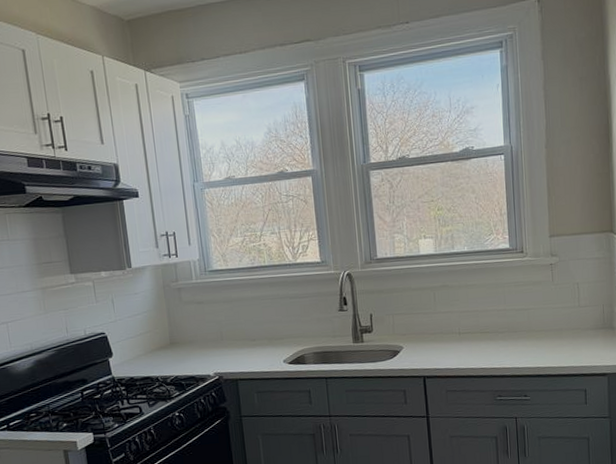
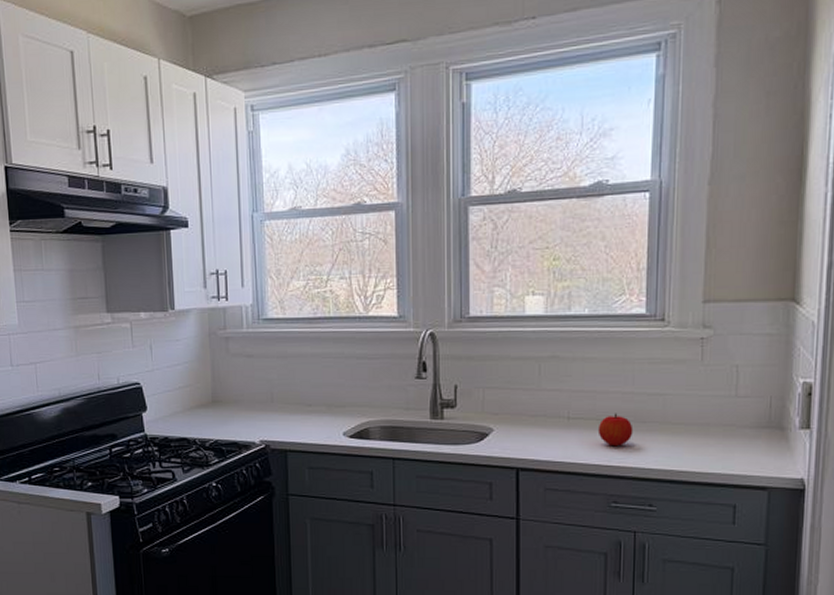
fruit: none [482,326,508,353] -> present [597,413,633,447]

